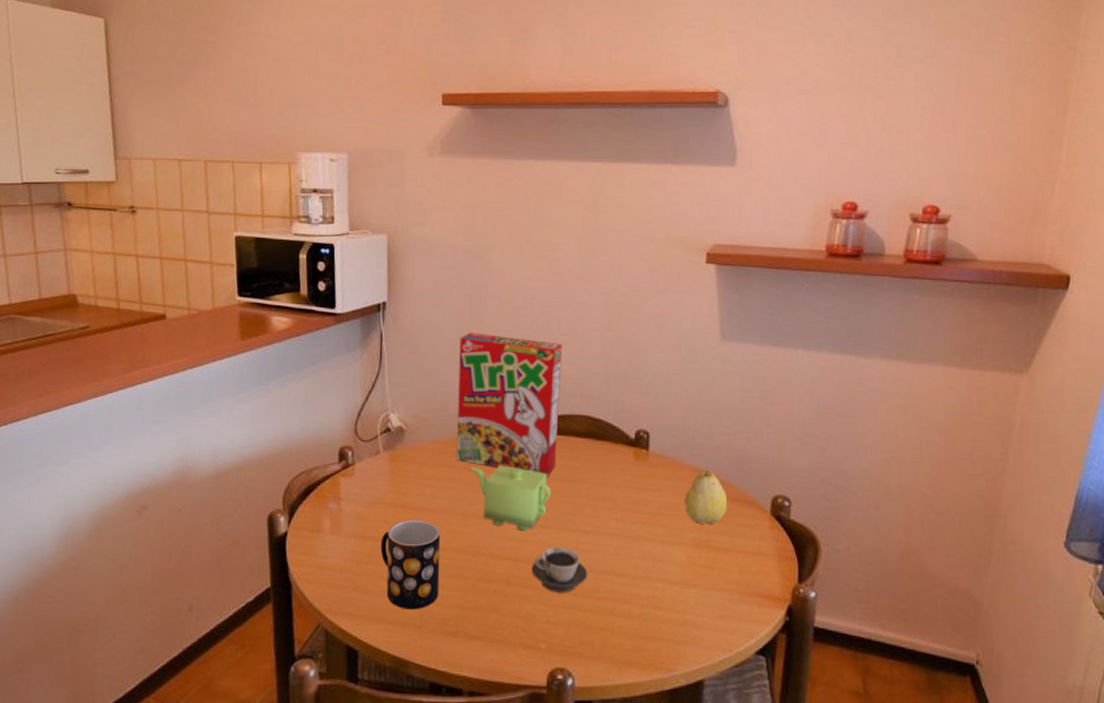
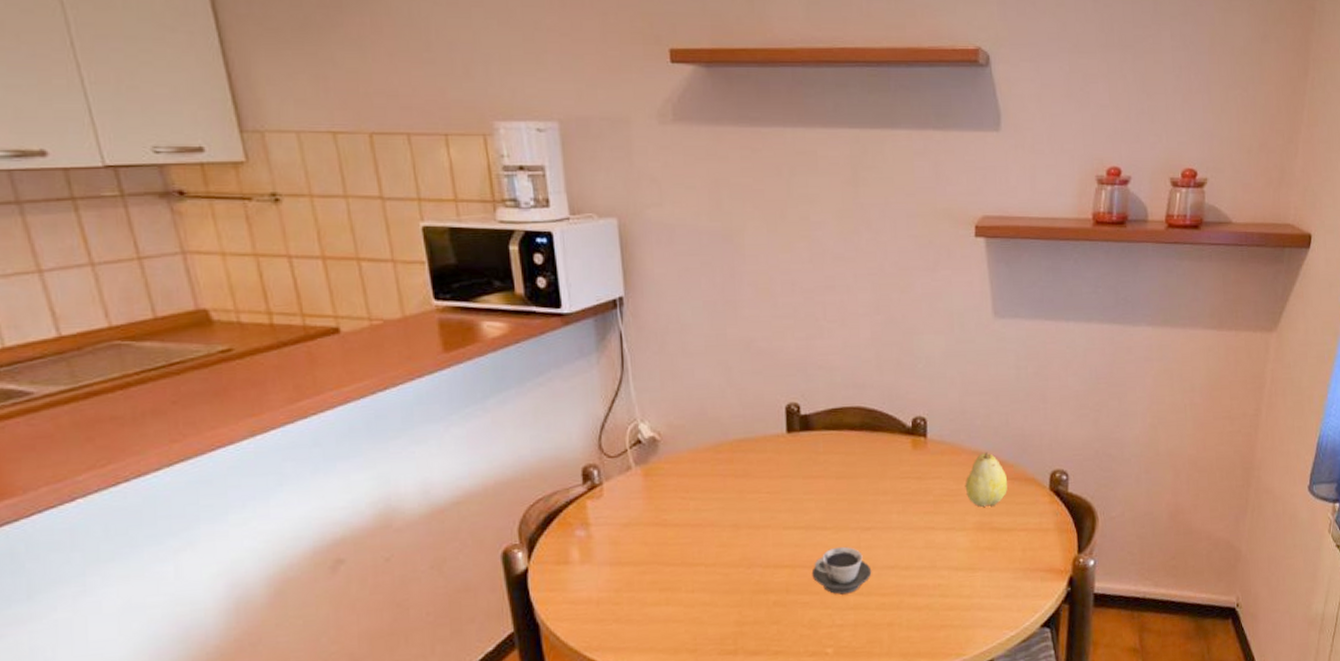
mug: present [380,519,441,610] -> none [641,536,713,635]
cereal box: present [455,333,562,478] -> none [714,326,831,476]
teapot: present [470,465,551,532] -> none [737,468,828,536]

